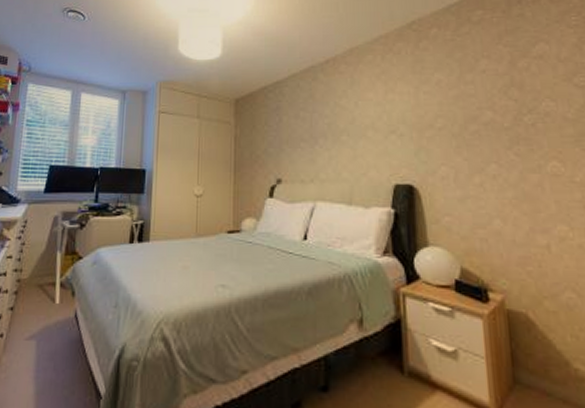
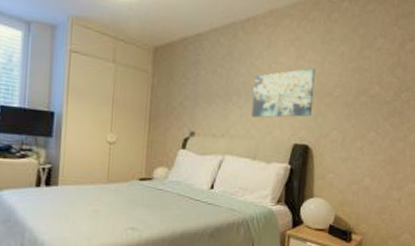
wall art: none [340,101,412,159] -> present [251,68,316,118]

